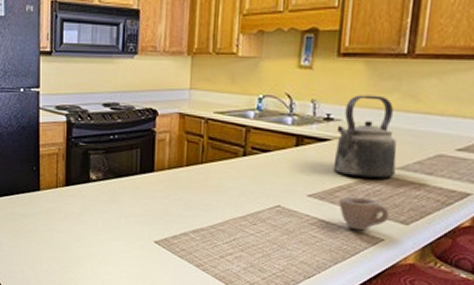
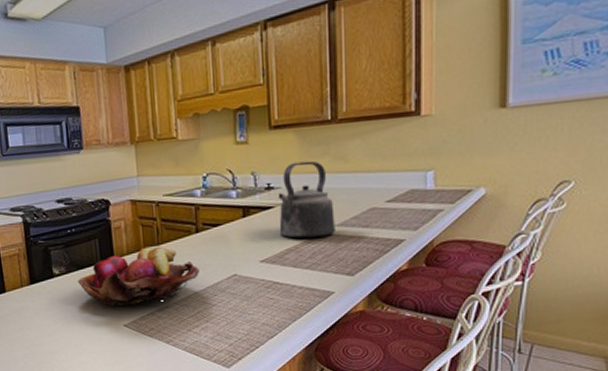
fruit basket: none [113,164,241,222] -> present [77,246,199,306]
cup: present [339,196,390,231] -> none [290,256,336,287]

